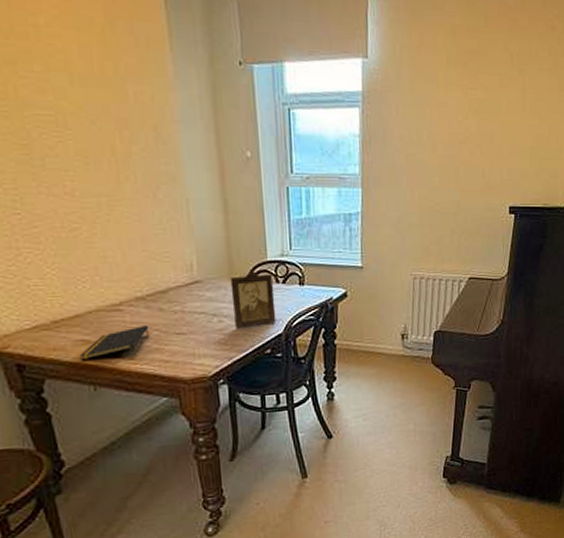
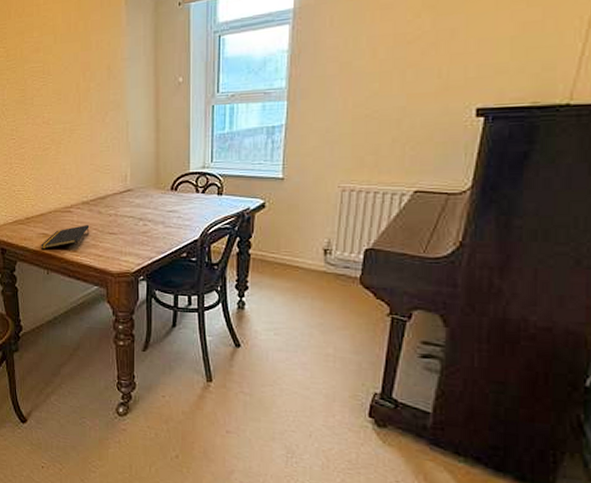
photo frame: present [230,270,276,329] -> none [156,180,194,232]

